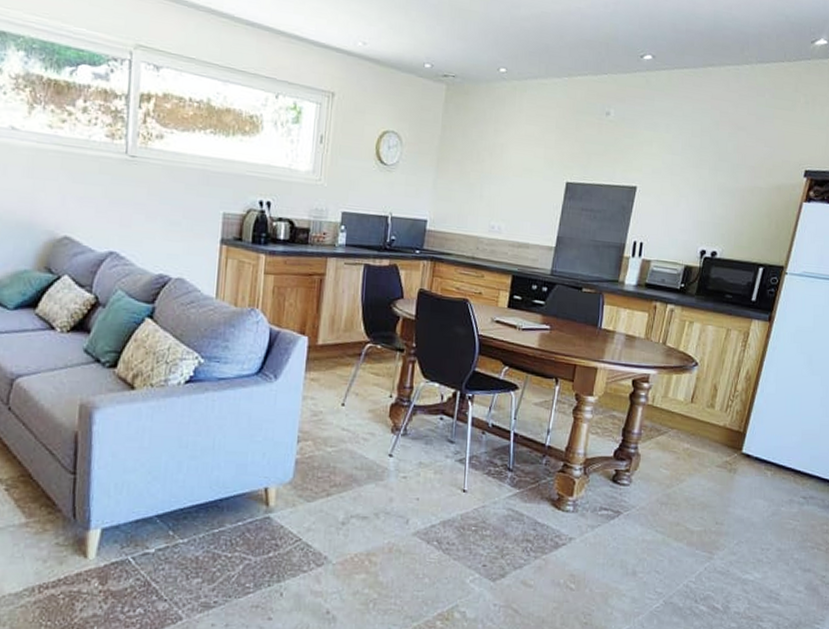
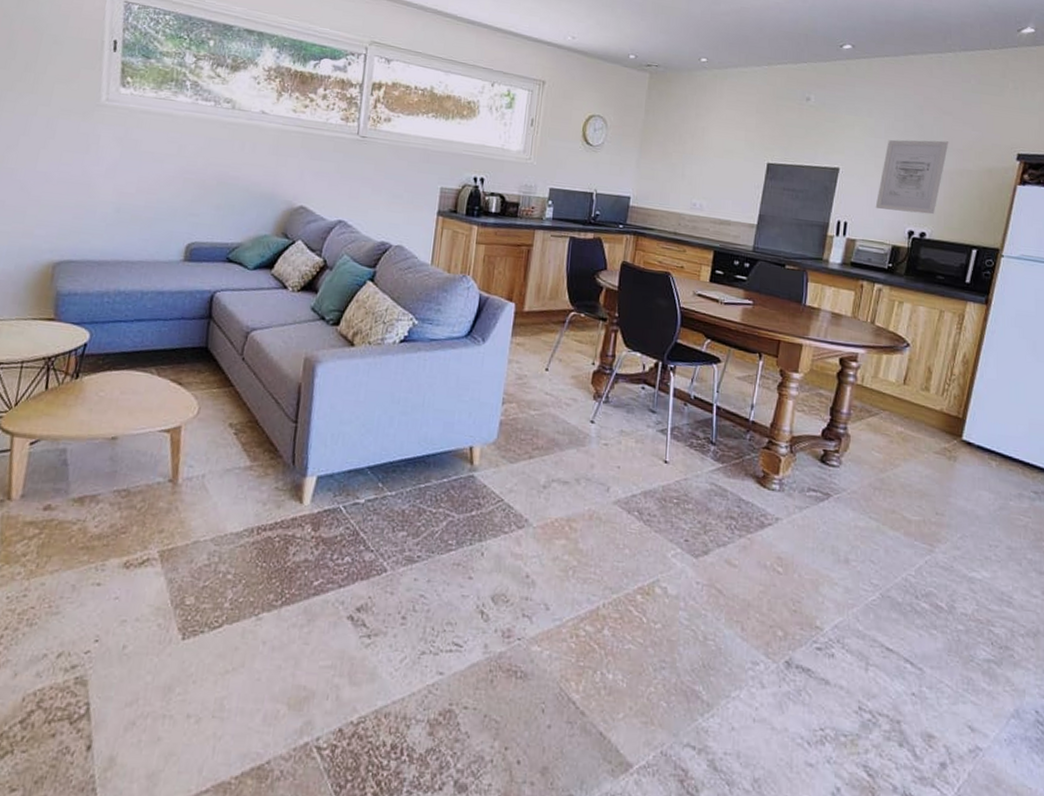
wall art: none [670,156,742,234] -> present [875,139,949,215]

